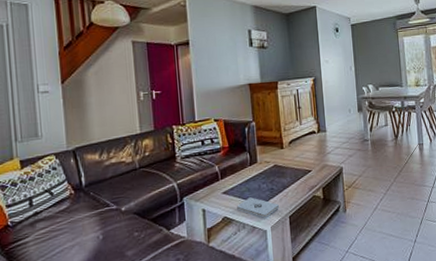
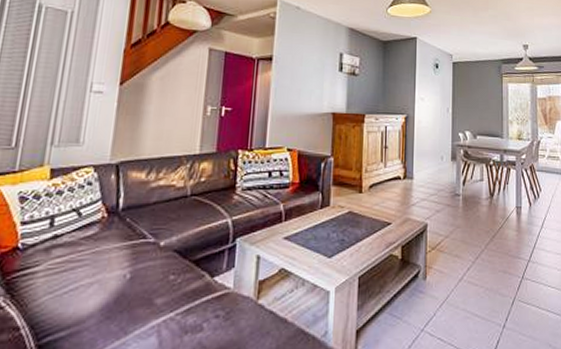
notepad: present [237,197,279,218] -> none [298,247,348,275]

